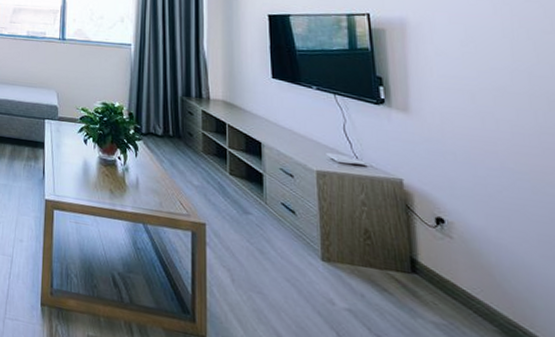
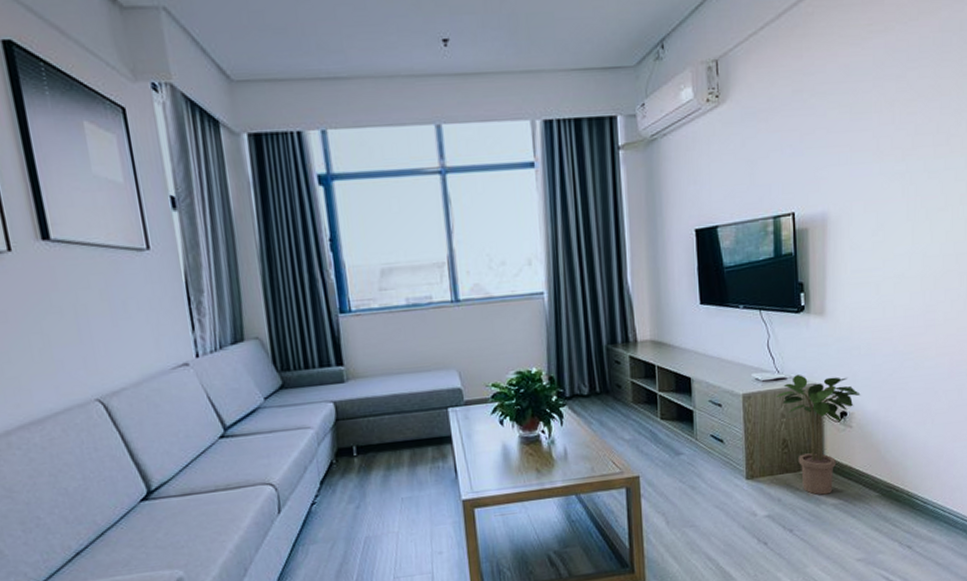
potted plant: none [356,164,461,309] -> present [777,374,861,495]

